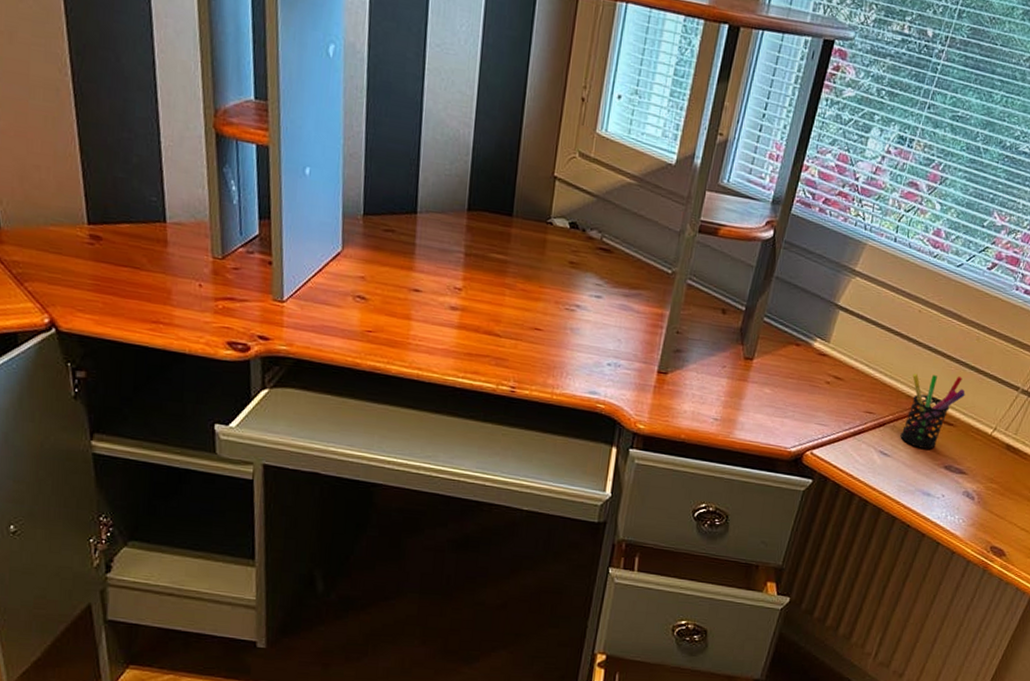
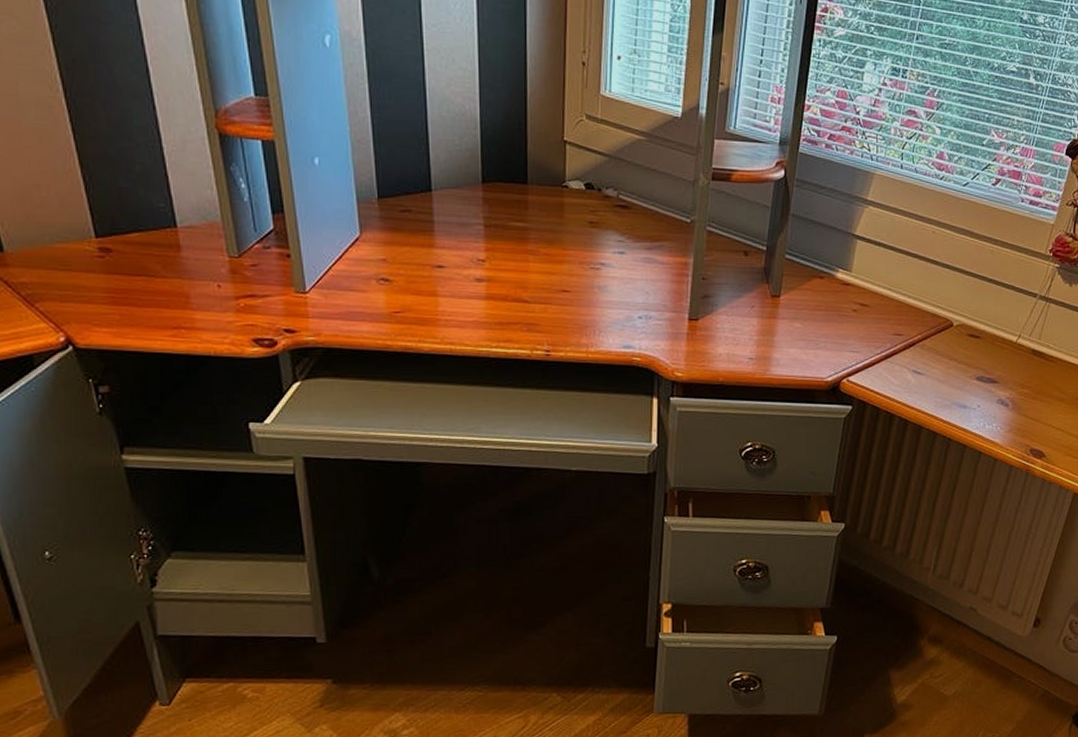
pen holder: present [900,373,966,449] -> none [931,289,987,363]

